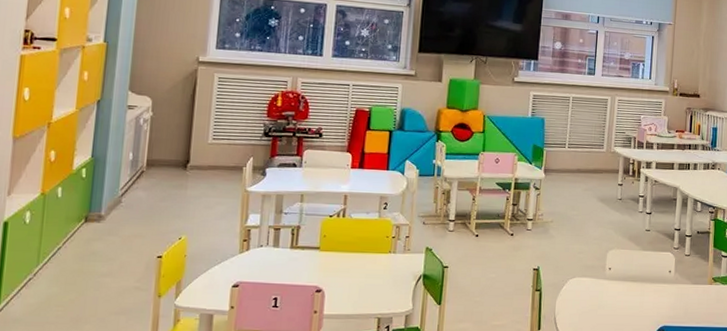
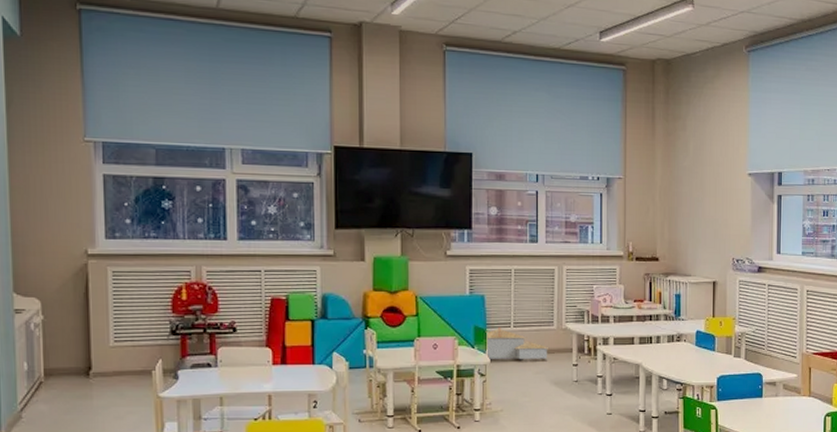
architectural model: none [542,146,599,178] -> present [485,326,550,359]

